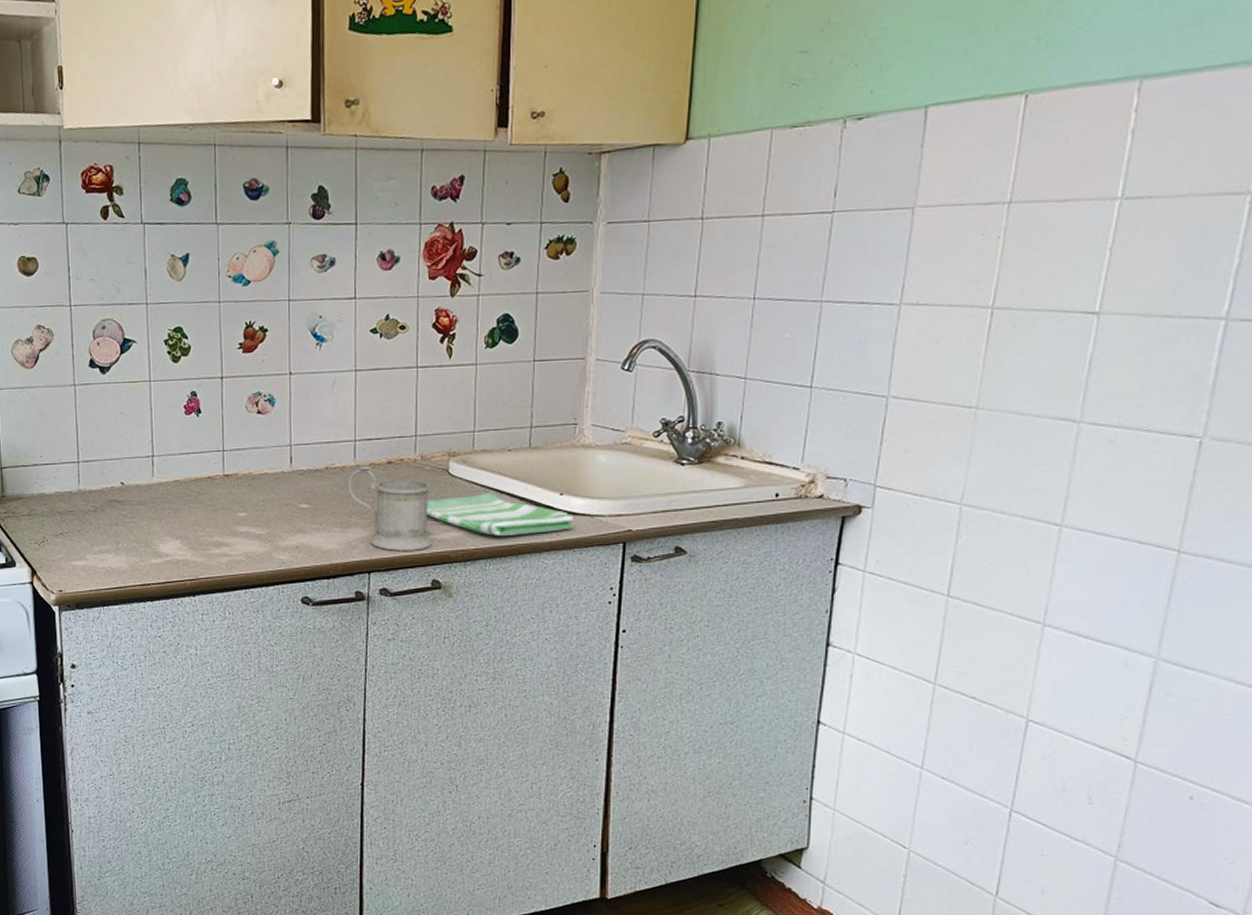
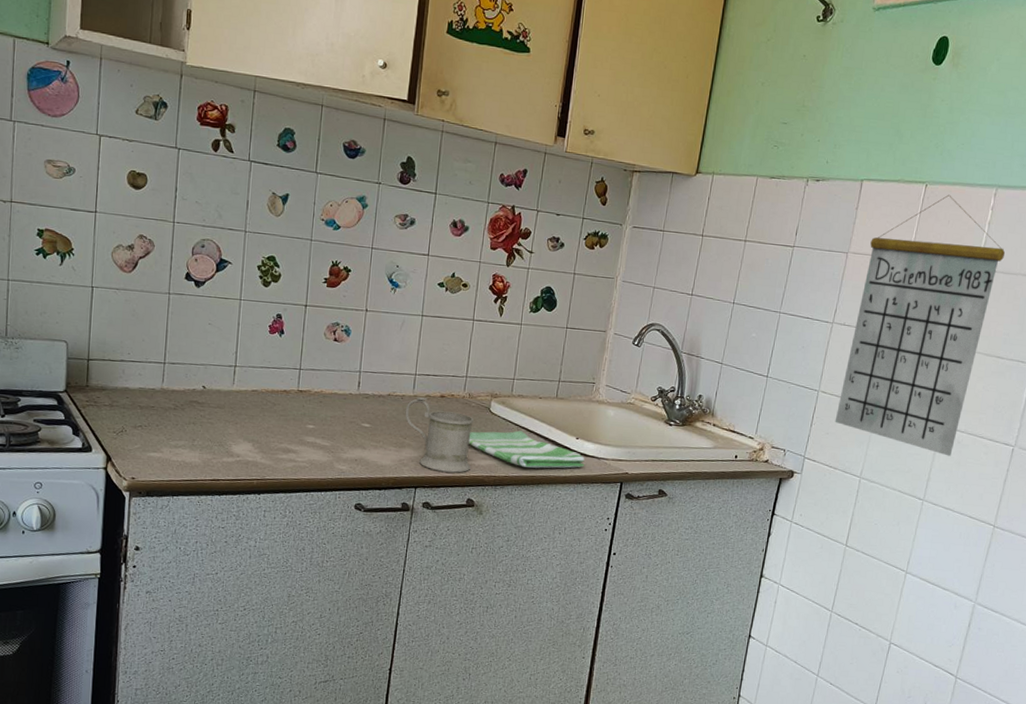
calendar: none [915,102,1162,462] -> present [835,194,1005,456]

